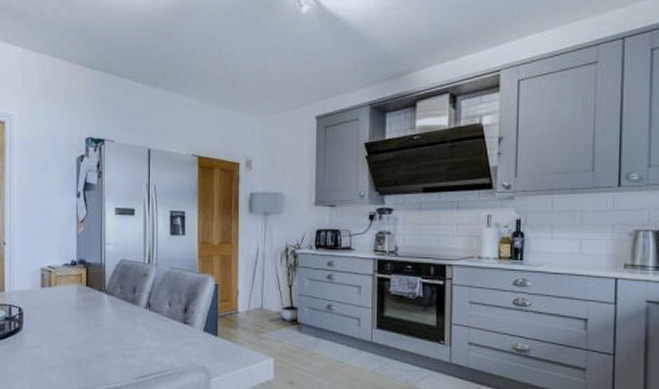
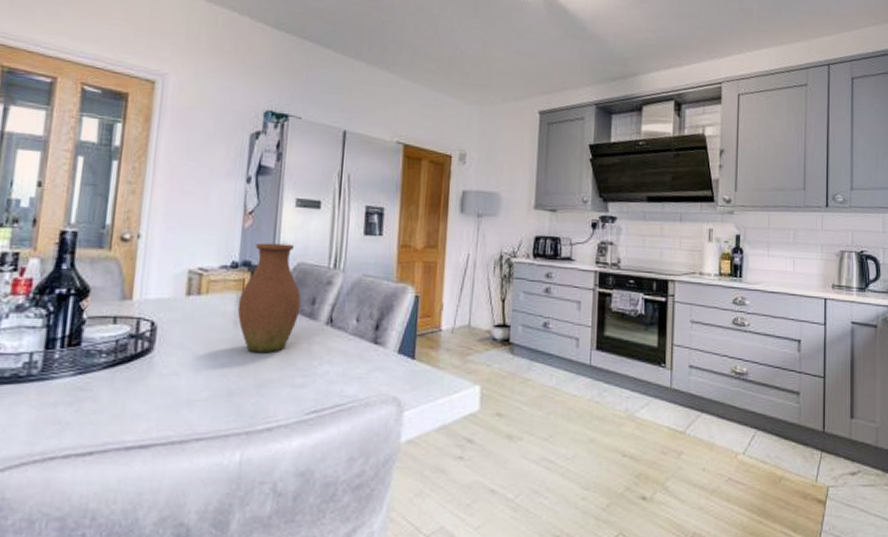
vase: none [78,245,125,331] -> present [237,243,302,353]

